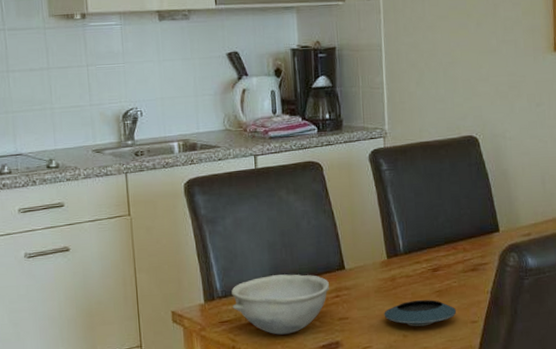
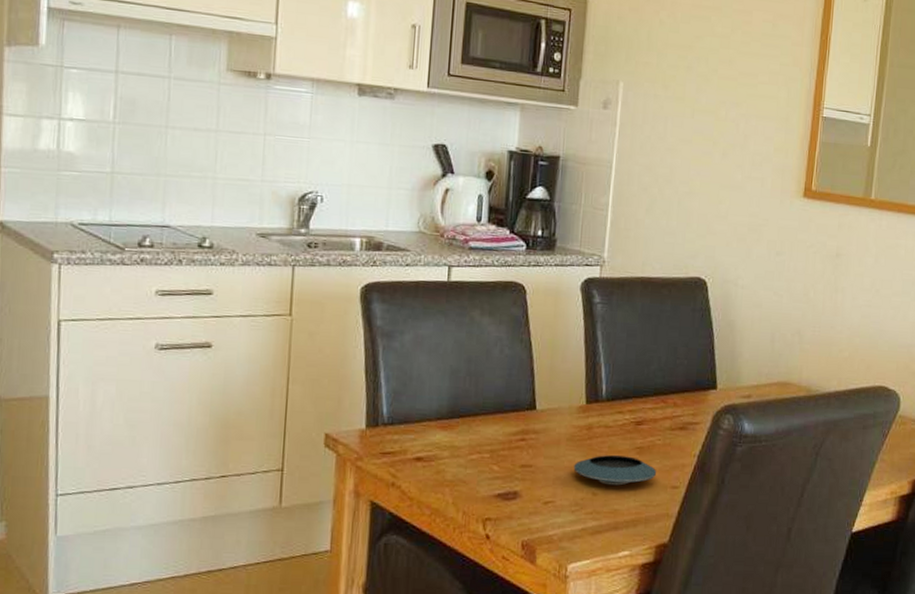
bowl: present [231,274,330,335] -> none [399,406,516,476]

